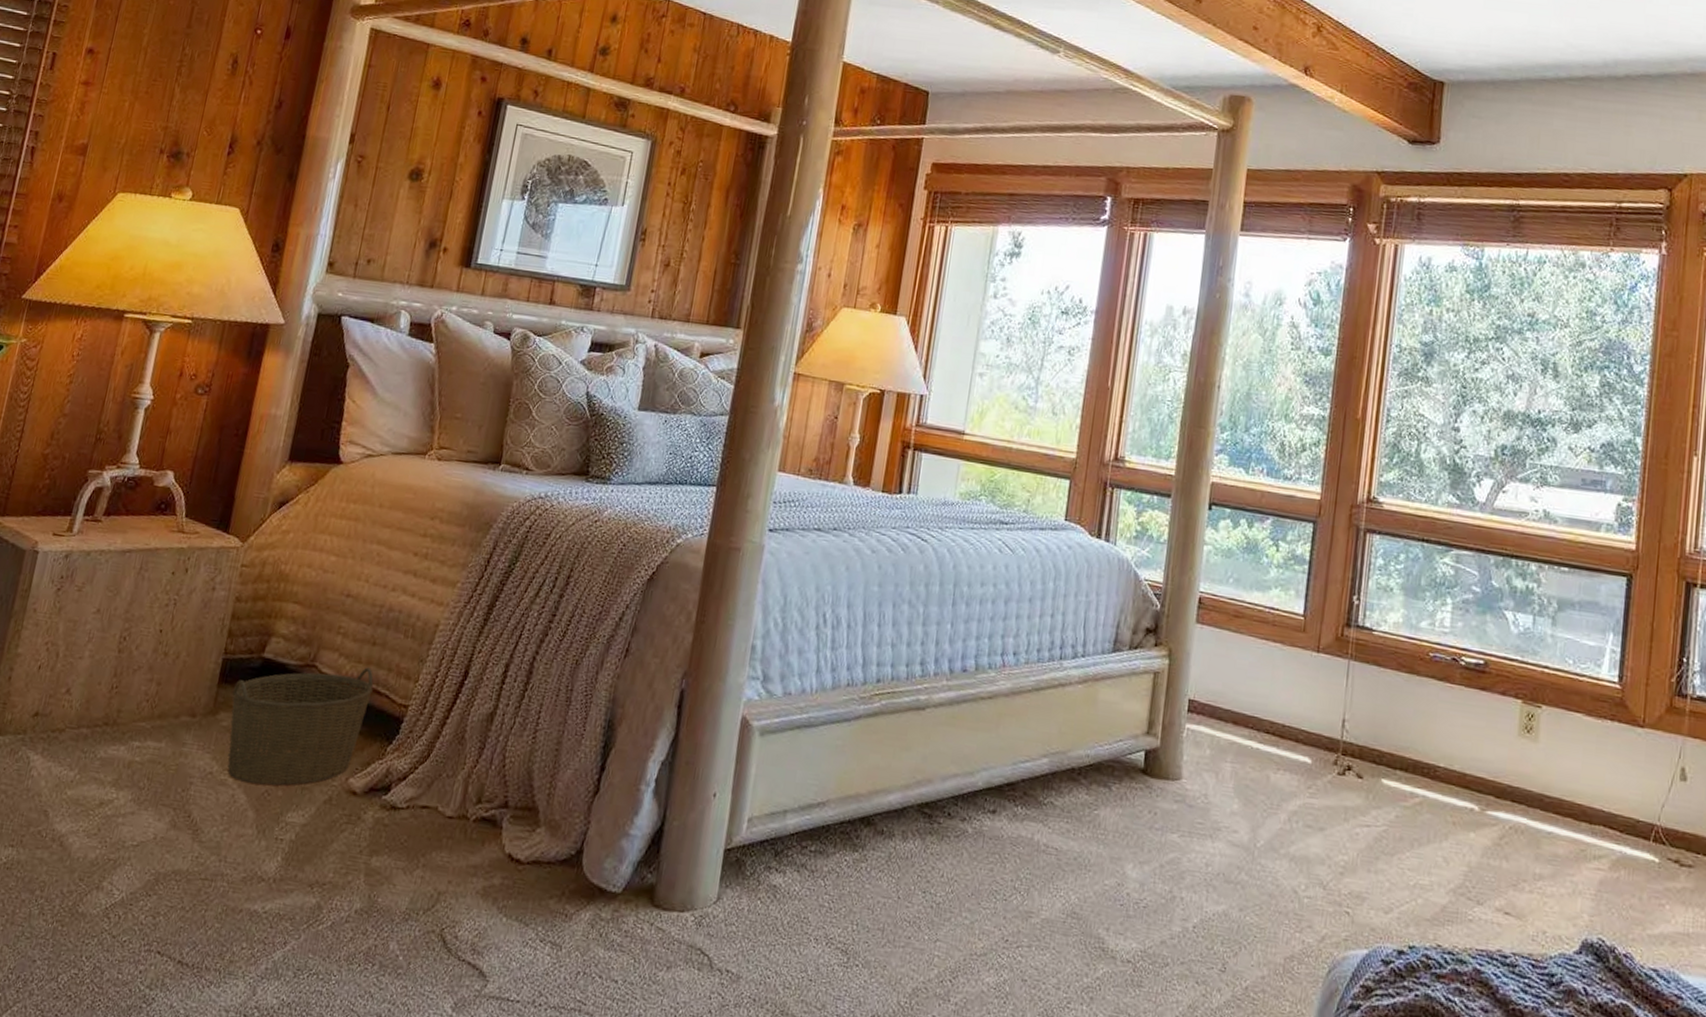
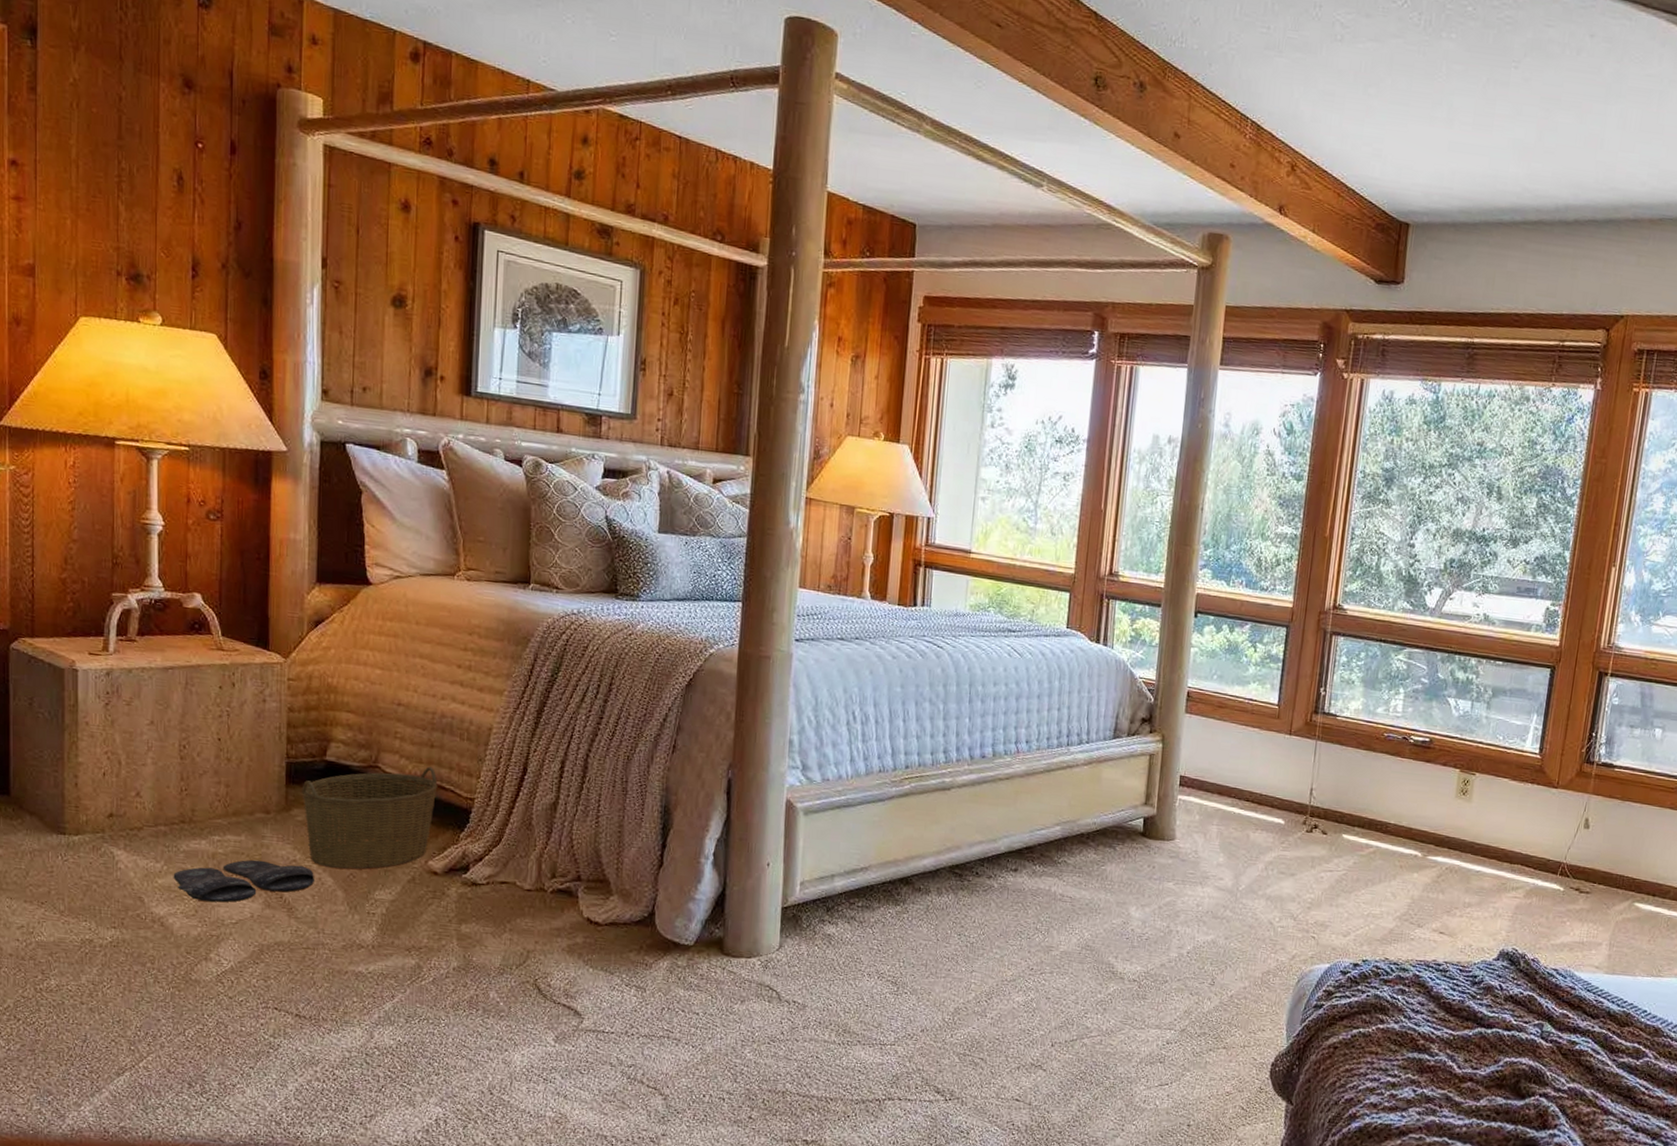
slippers: none [83,770,228,821] -> present [173,859,315,903]

